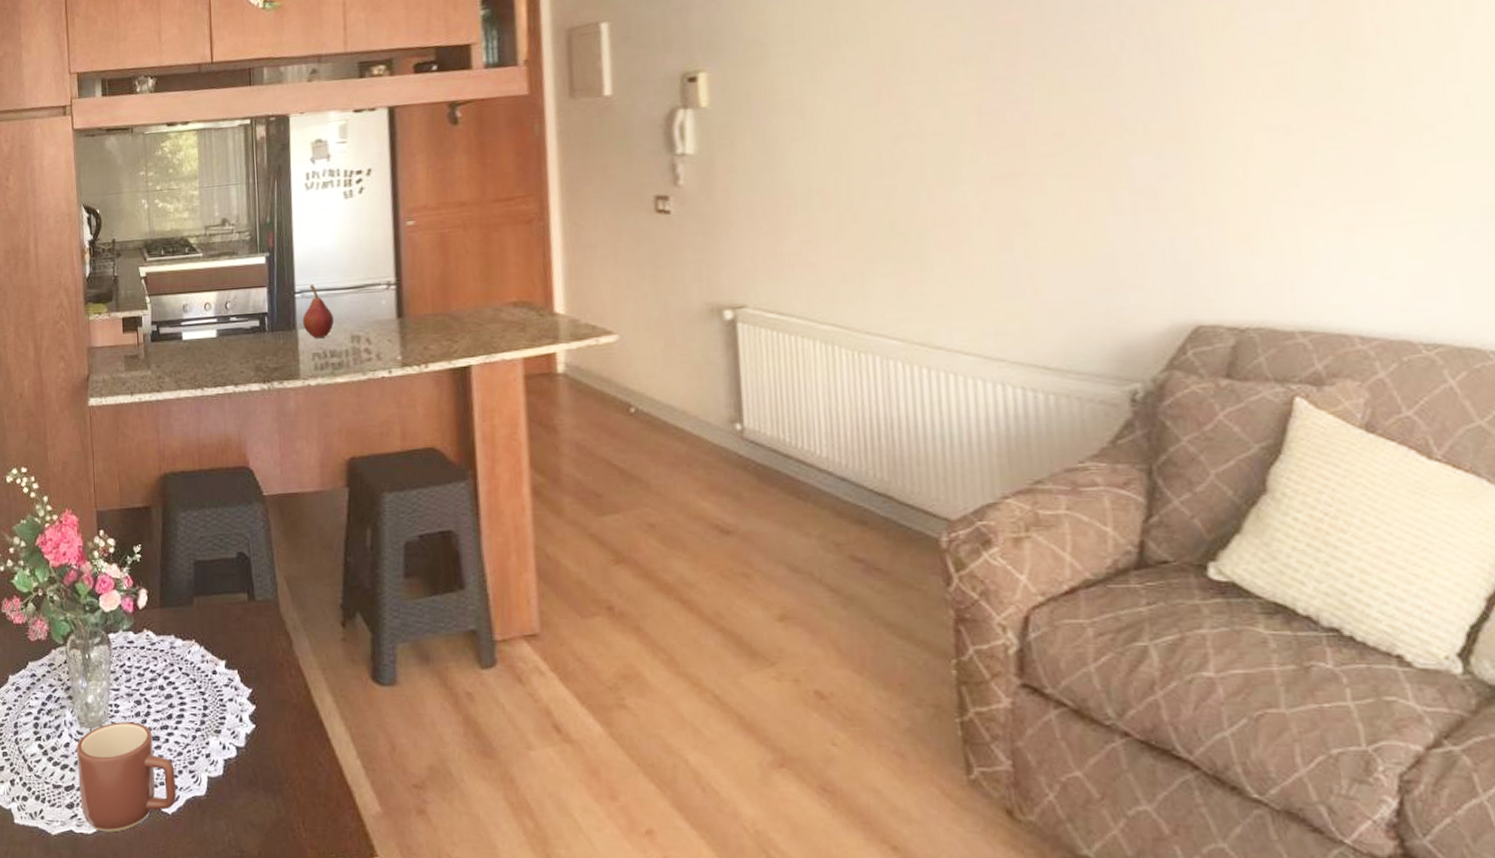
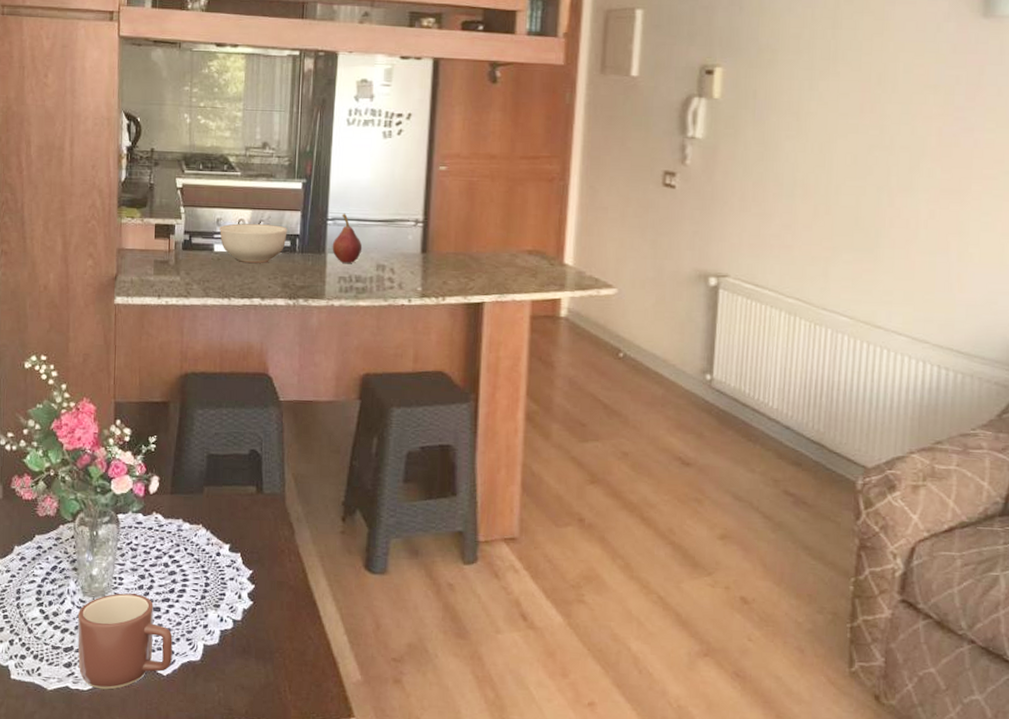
bowl: none [186,305,255,349] -> present [220,223,288,263]

